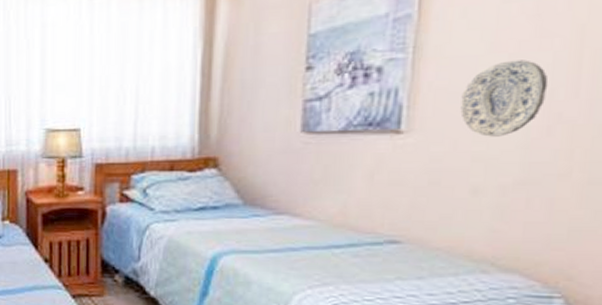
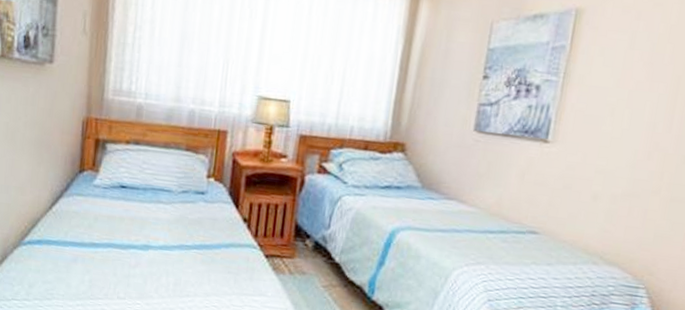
decorative plate: present [460,60,549,137] -> none [591,96,653,156]

